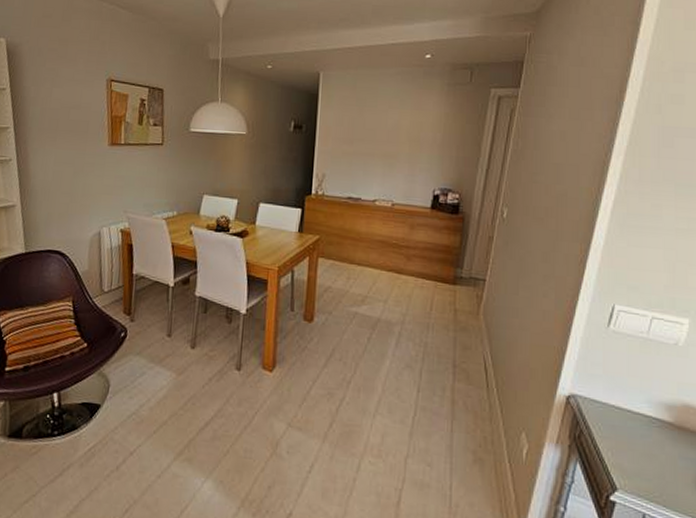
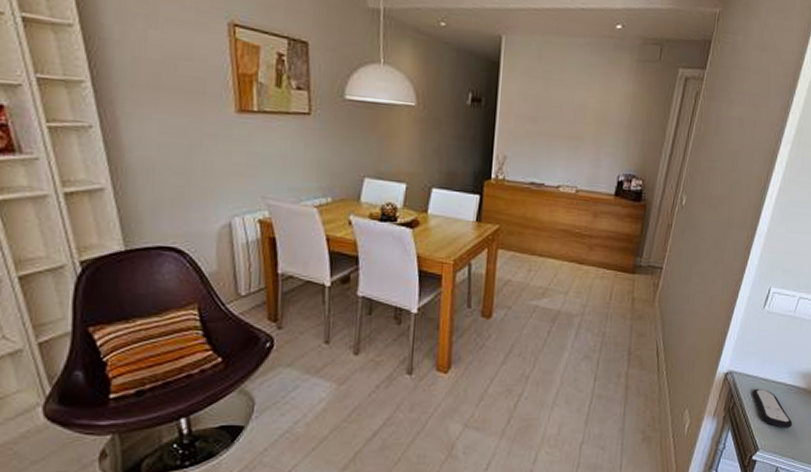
remote control: none [602,416,659,468] -> present [752,388,793,428]

